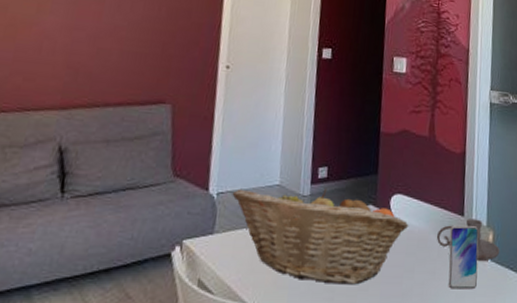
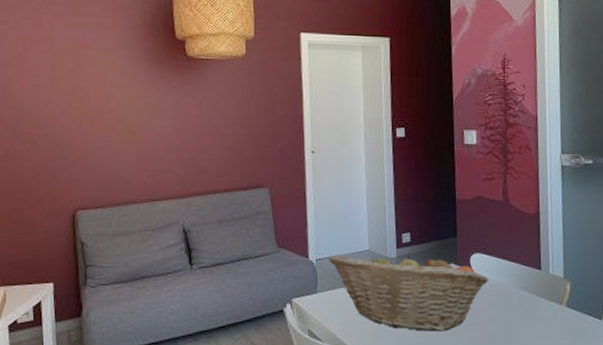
candle holder: present [437,219,500,262] -> none [516,272,578,309]
smartphone: present [448,225,479,290] -> none [528,278,557,333]

